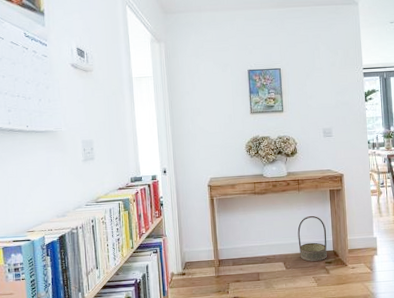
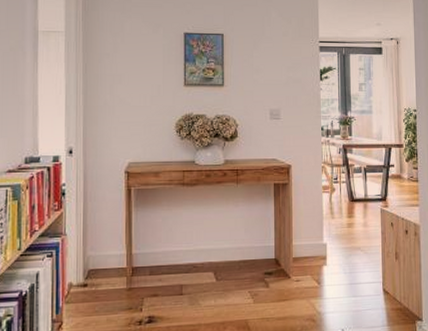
basket: present [297,215,327,262] -> none [233,214,268,273]

